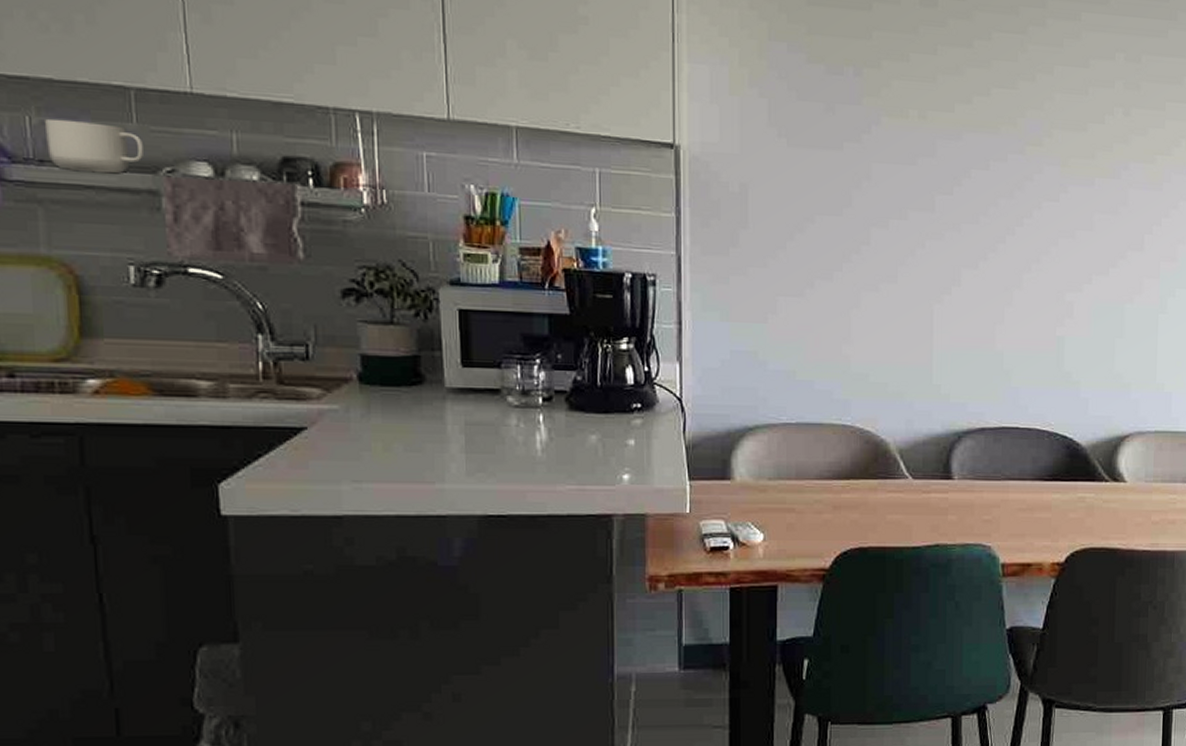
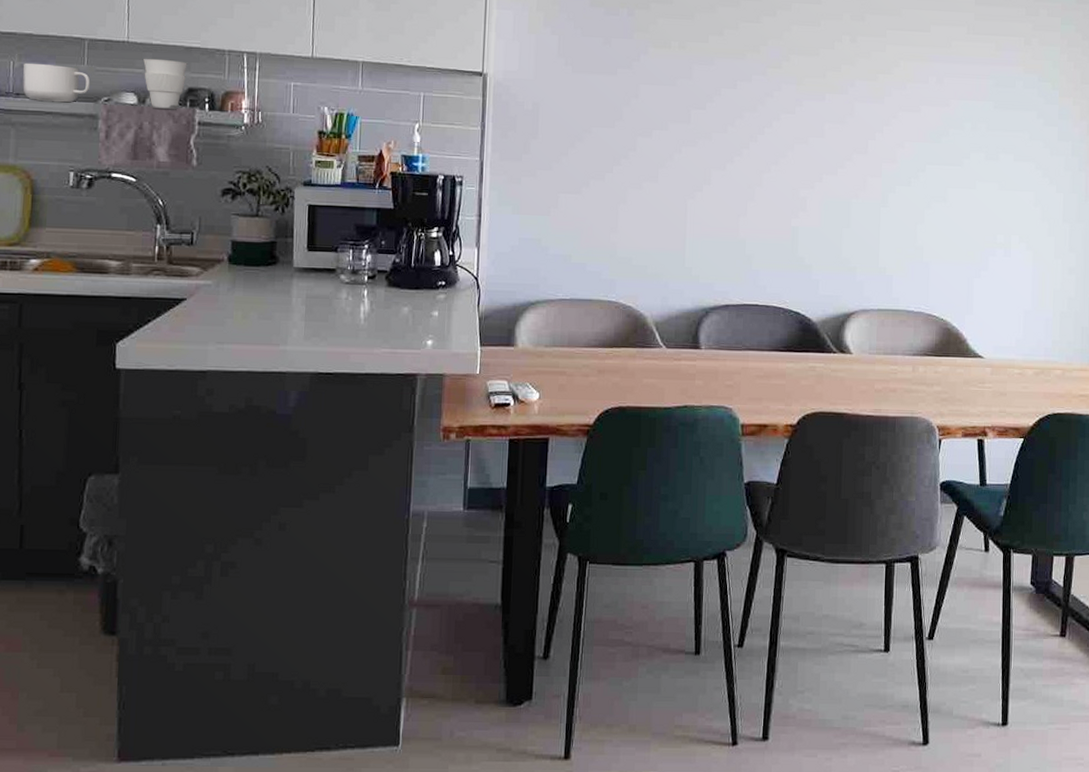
cup: none [214,115,279,187] -> present [142,58,188,111]

